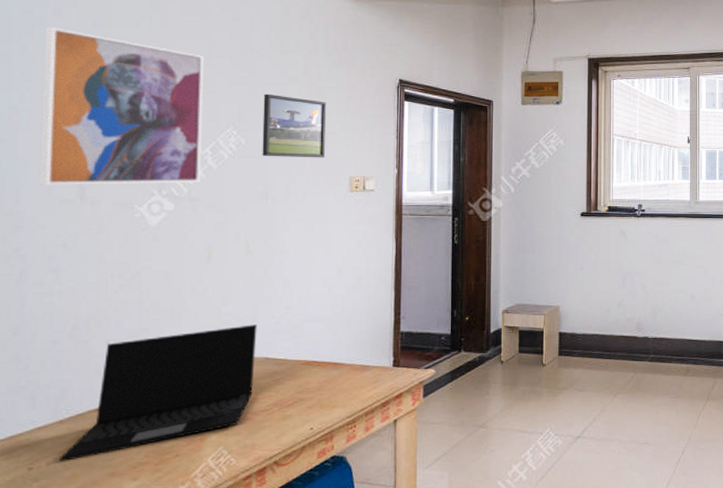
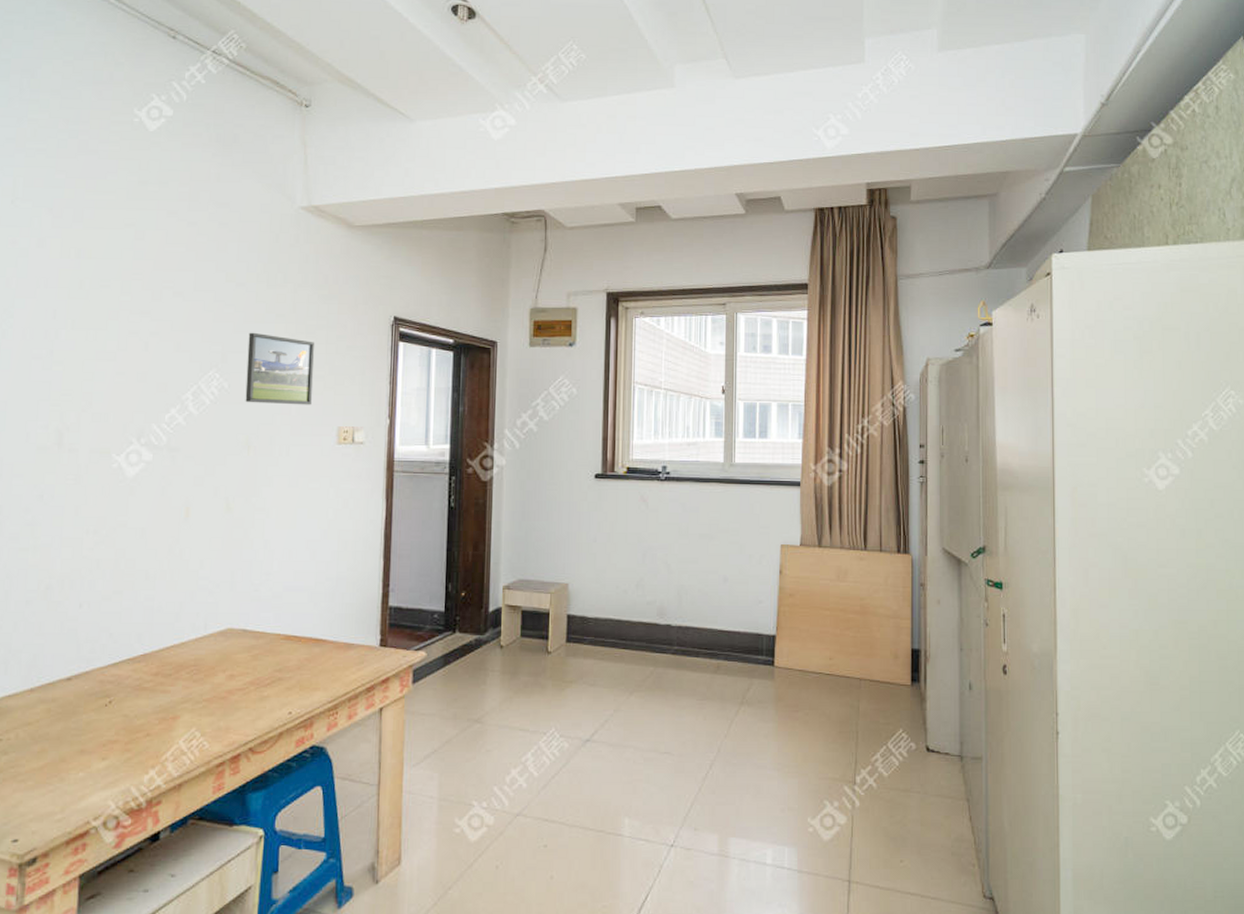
wall art: present [40,27,205,185] -> none [19,259,188,432]
laptop: present [60,324,257,462] -> none [29,591,235,735]

